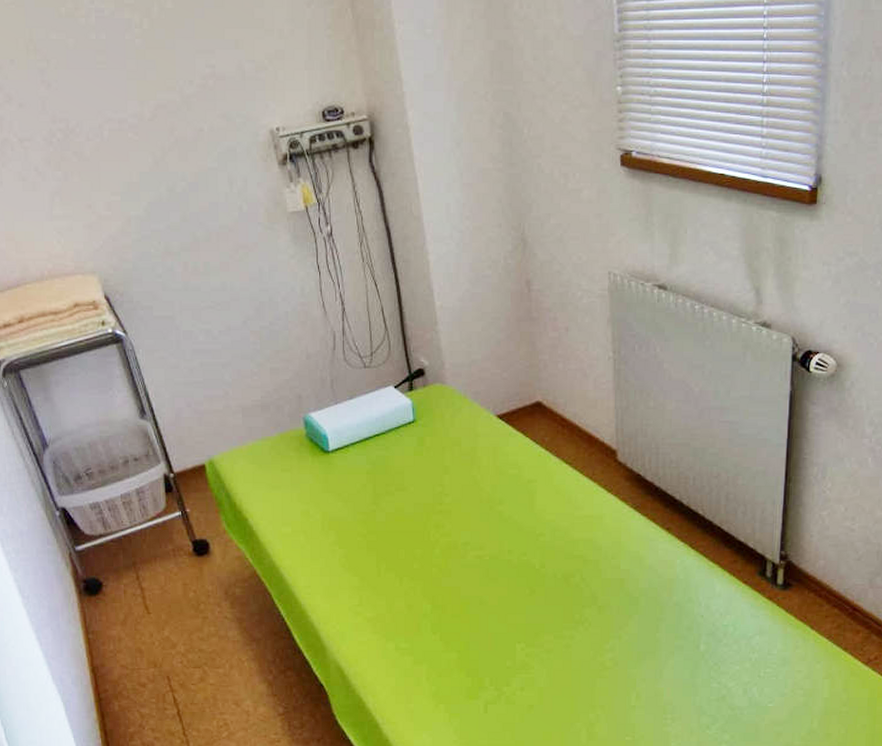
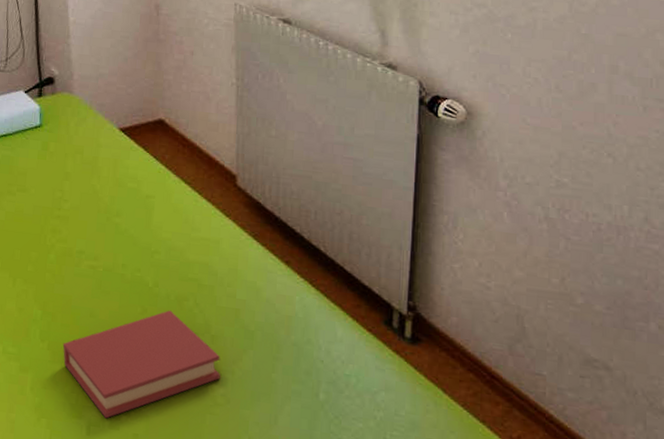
book: none [454,588,608,696] -> present [62,310,221,419]

